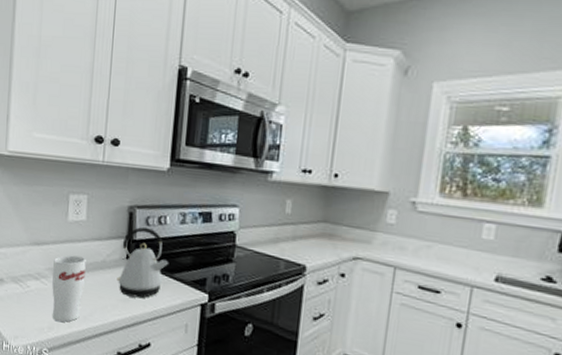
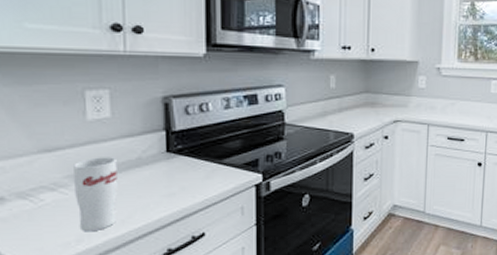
kettle: present [117,226,168,299] -> none [157,116,215,190]

